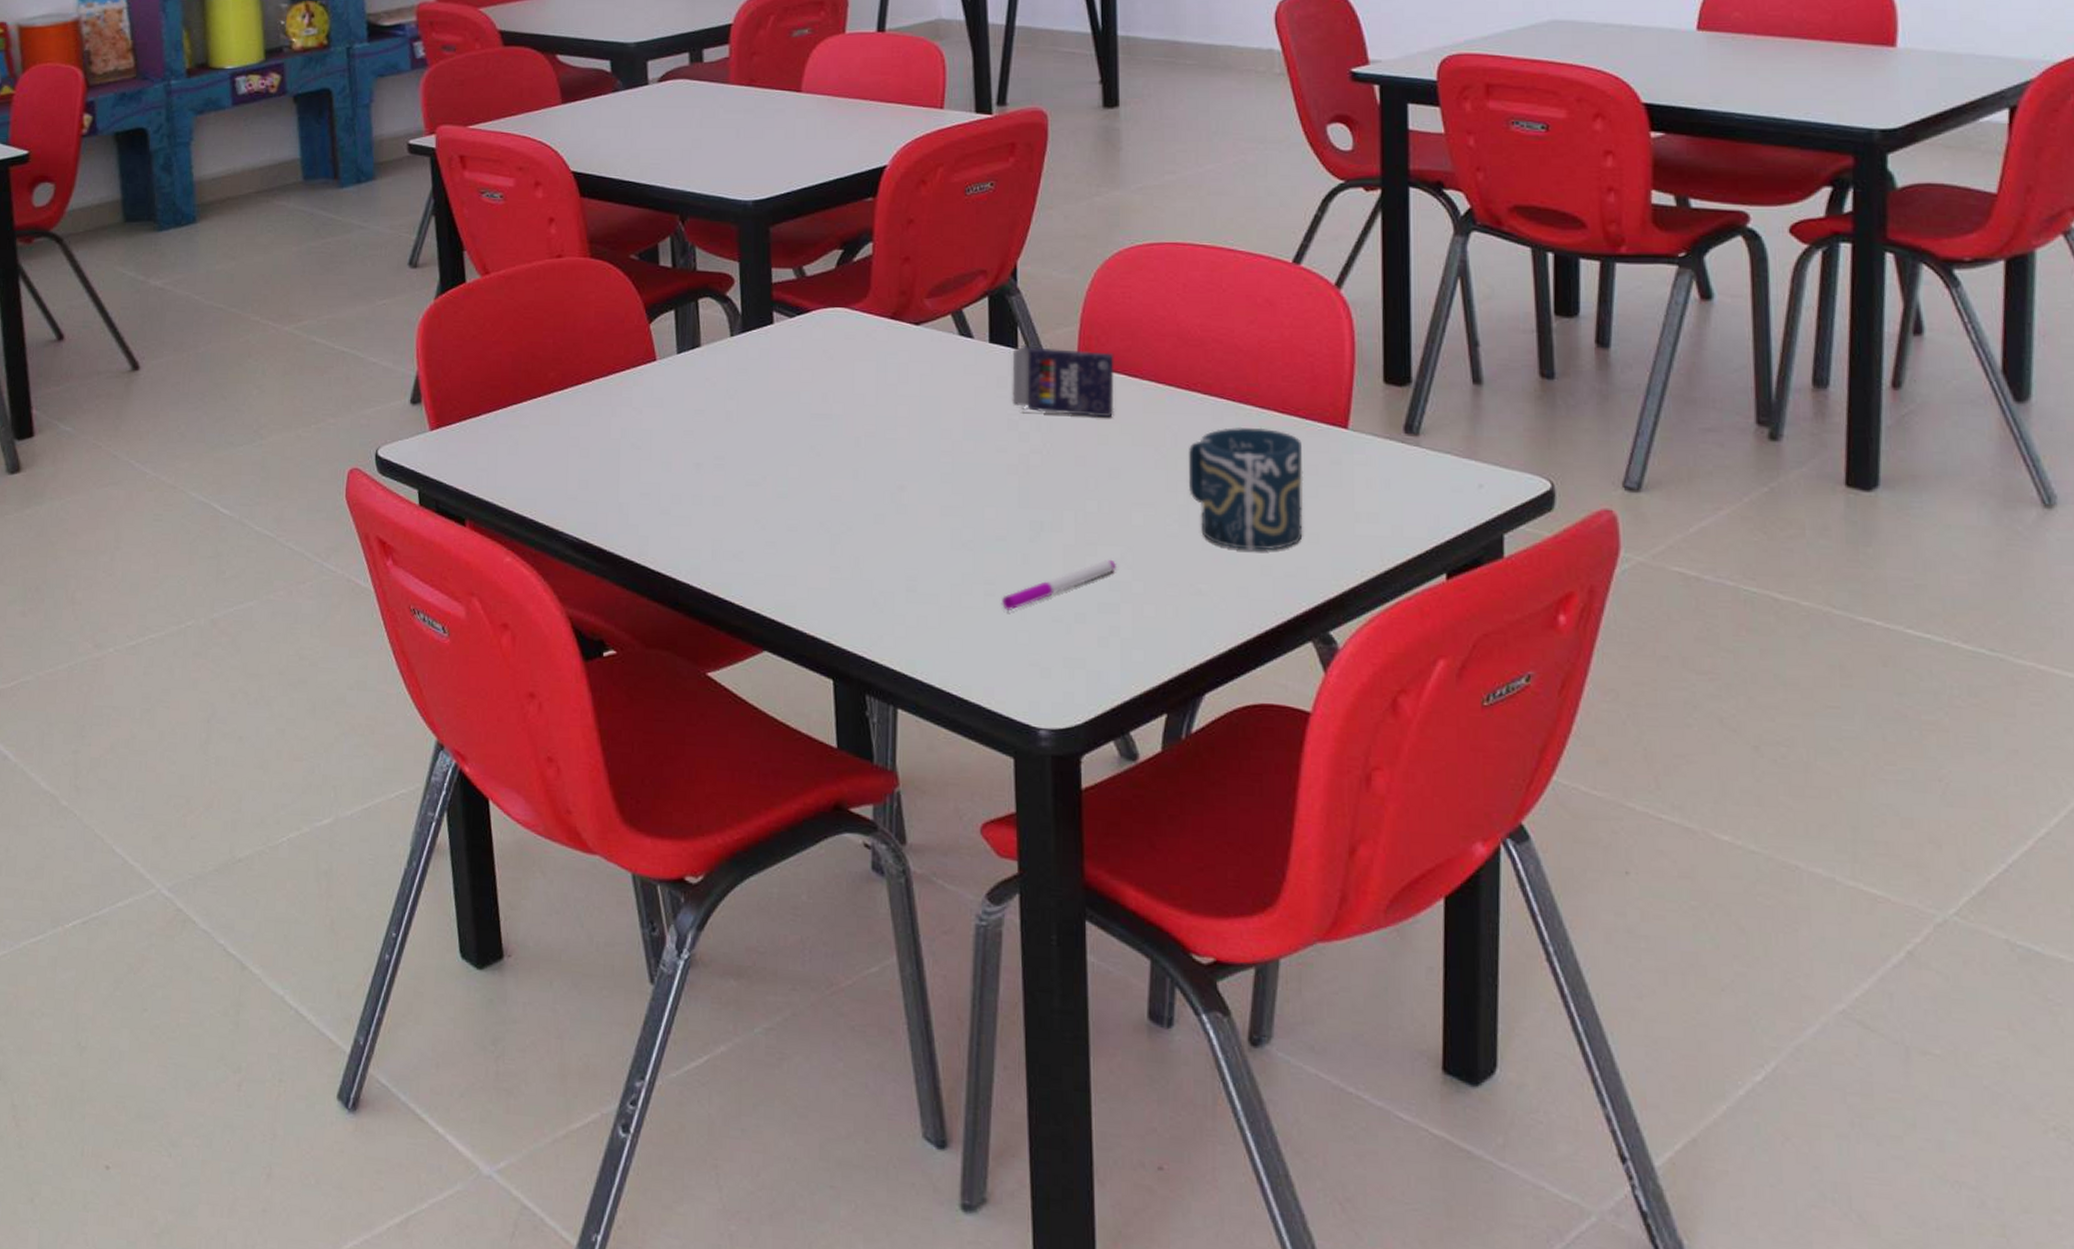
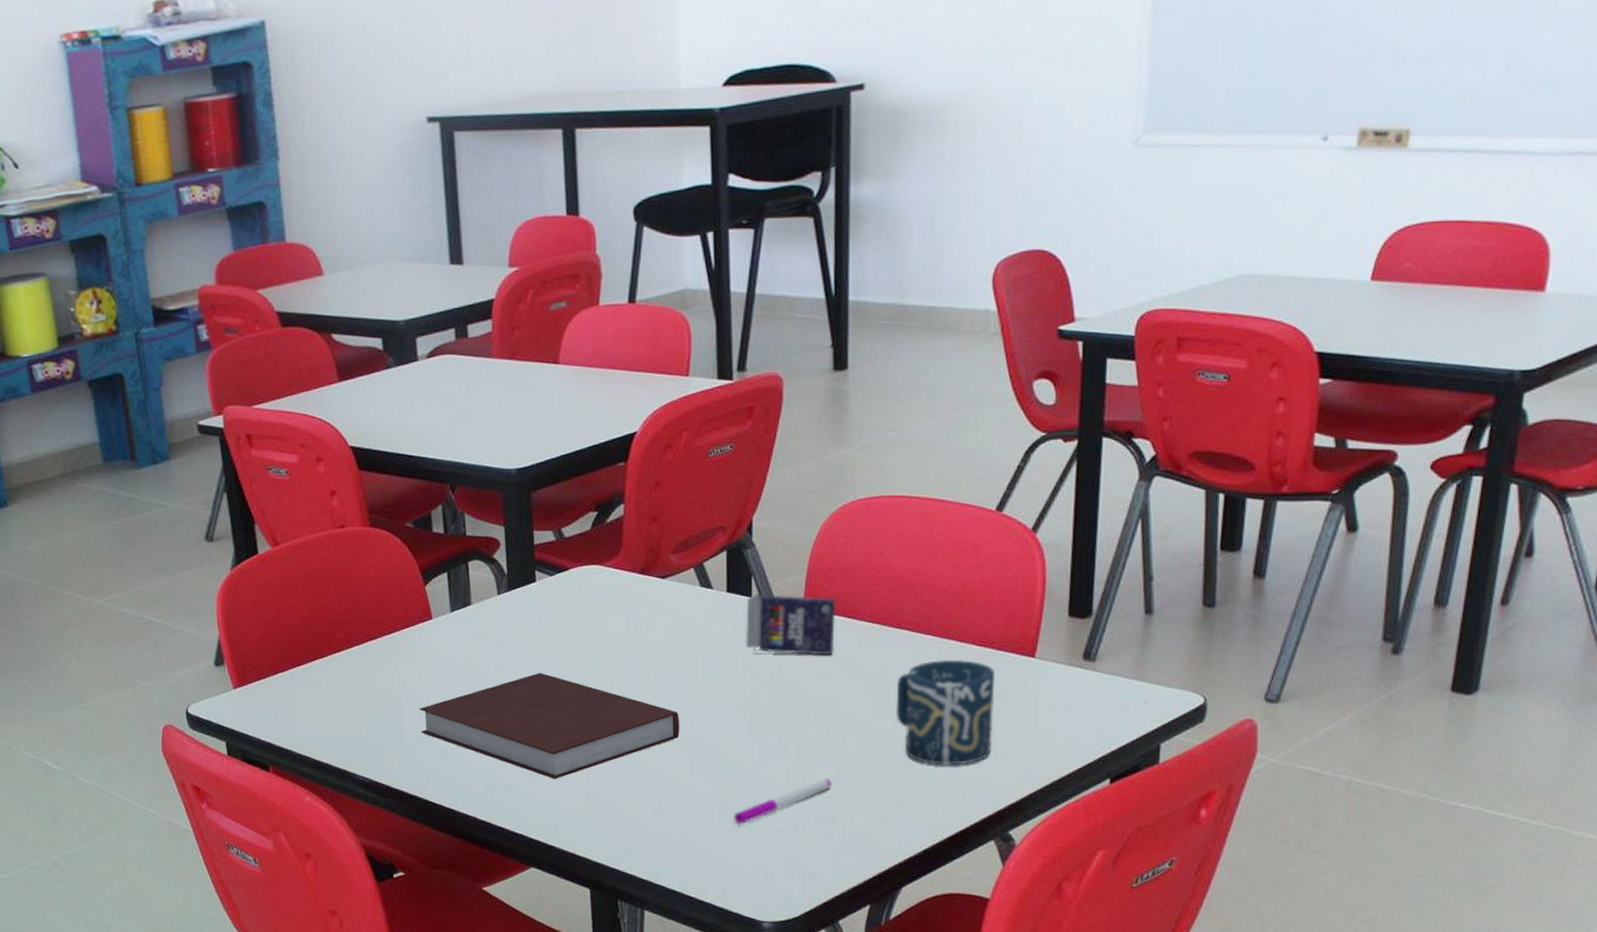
notebook: none [639,424,938,548] -> present [420,672,680,779]

